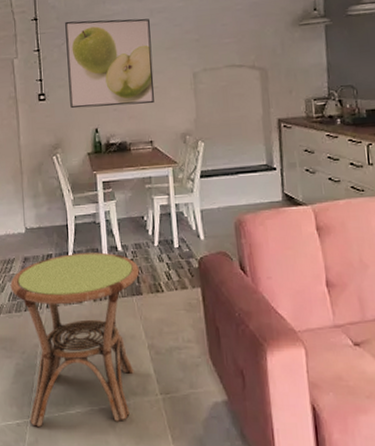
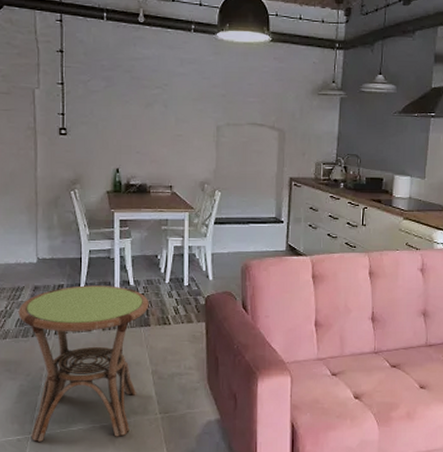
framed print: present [65,18,154,109] -> none [92,58,179,151]

